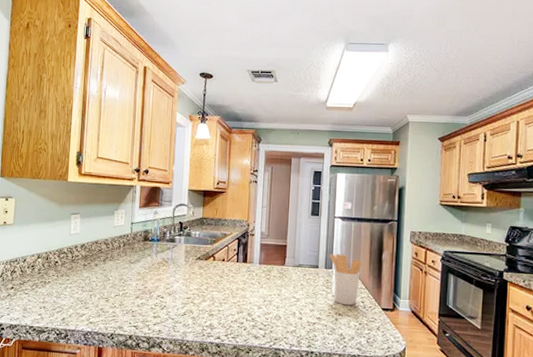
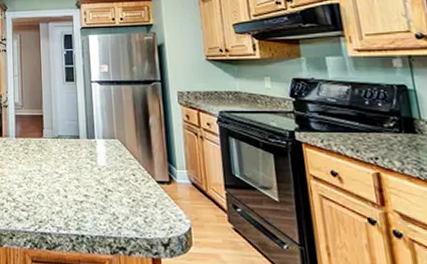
utensil holder: present [330,253,362,306] -> none [90,121,128,180]

